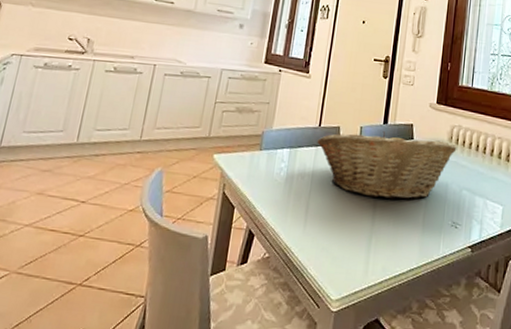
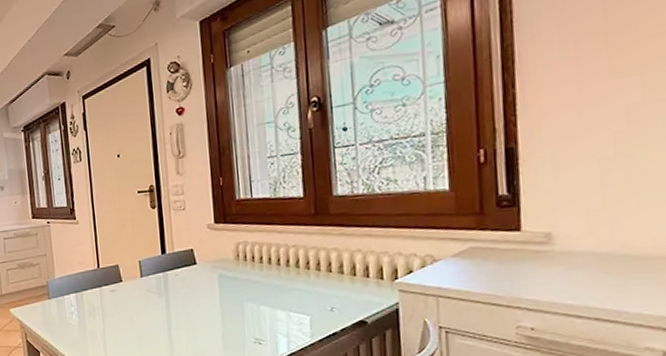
fruit basket: present [317,131,457,200] -> none [99,260,246,326]

